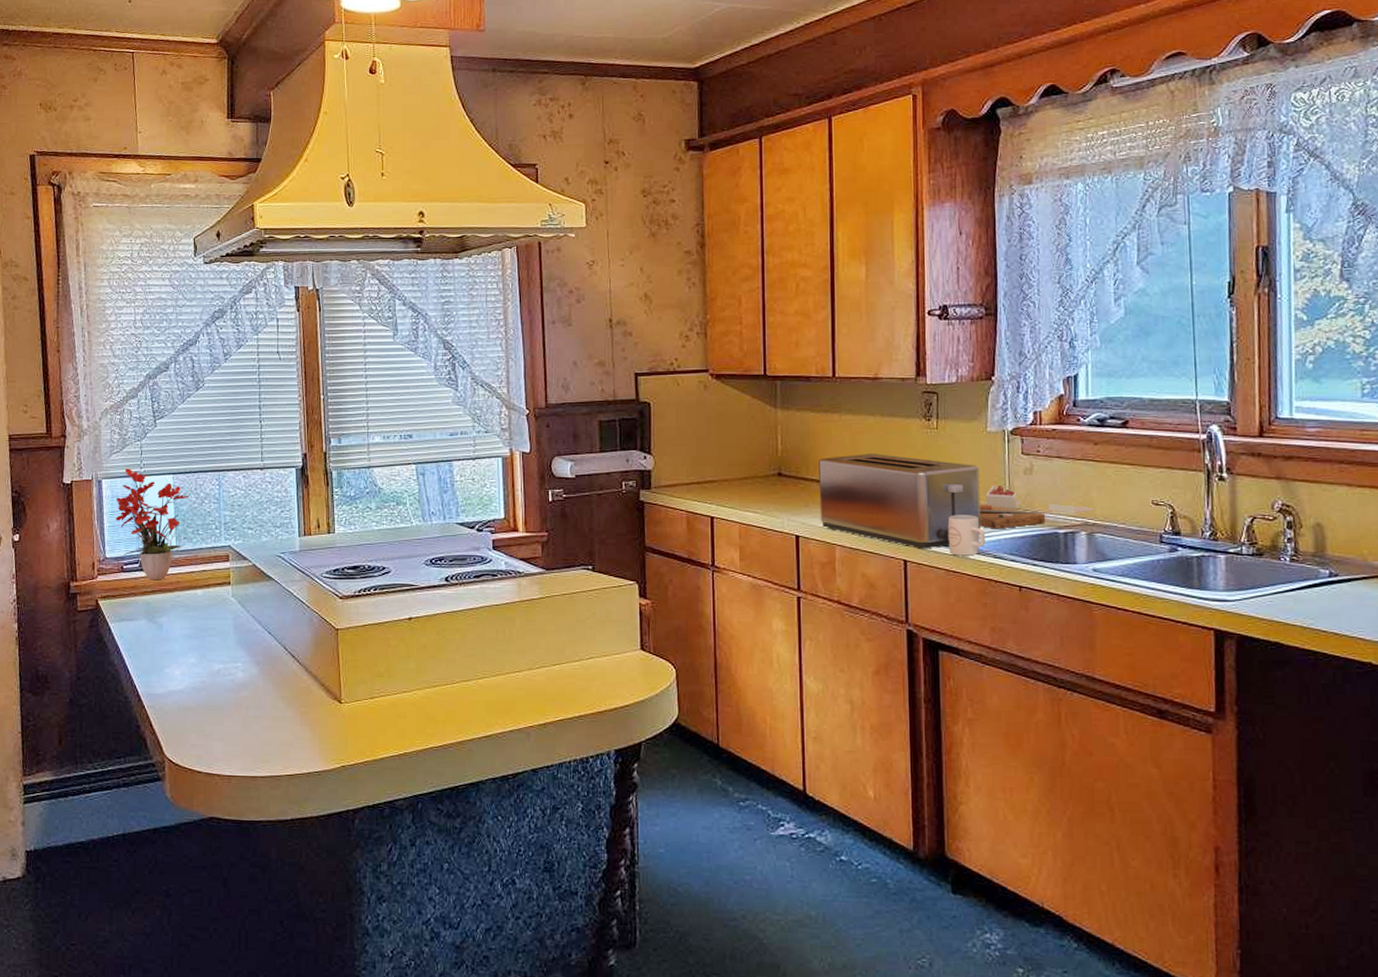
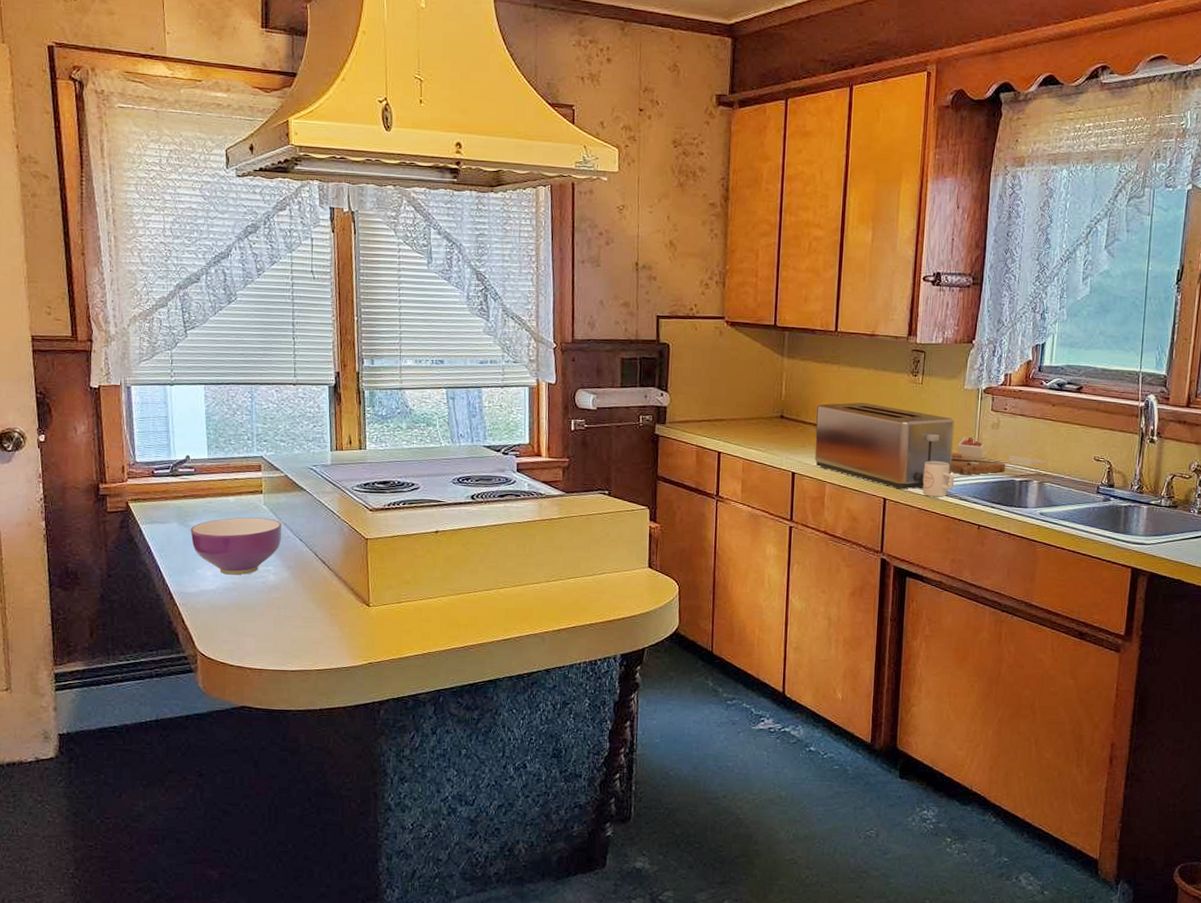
potted flower: present [115,468,190,581] -> none [145,376,222,486]
bowl: none [159,610,251,673] -> present [190,517,282,575]

